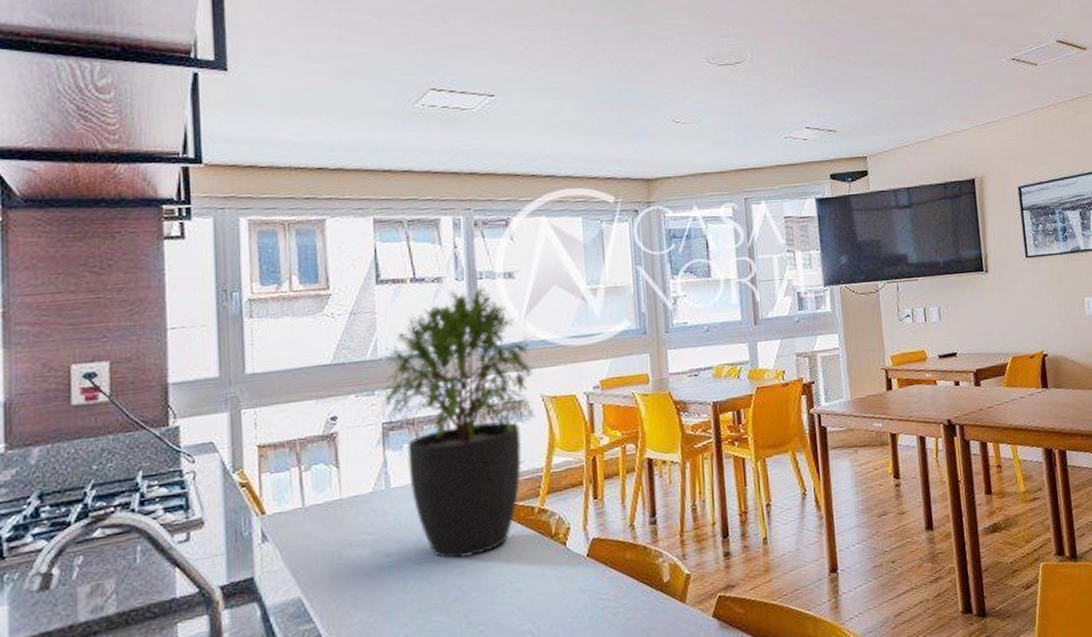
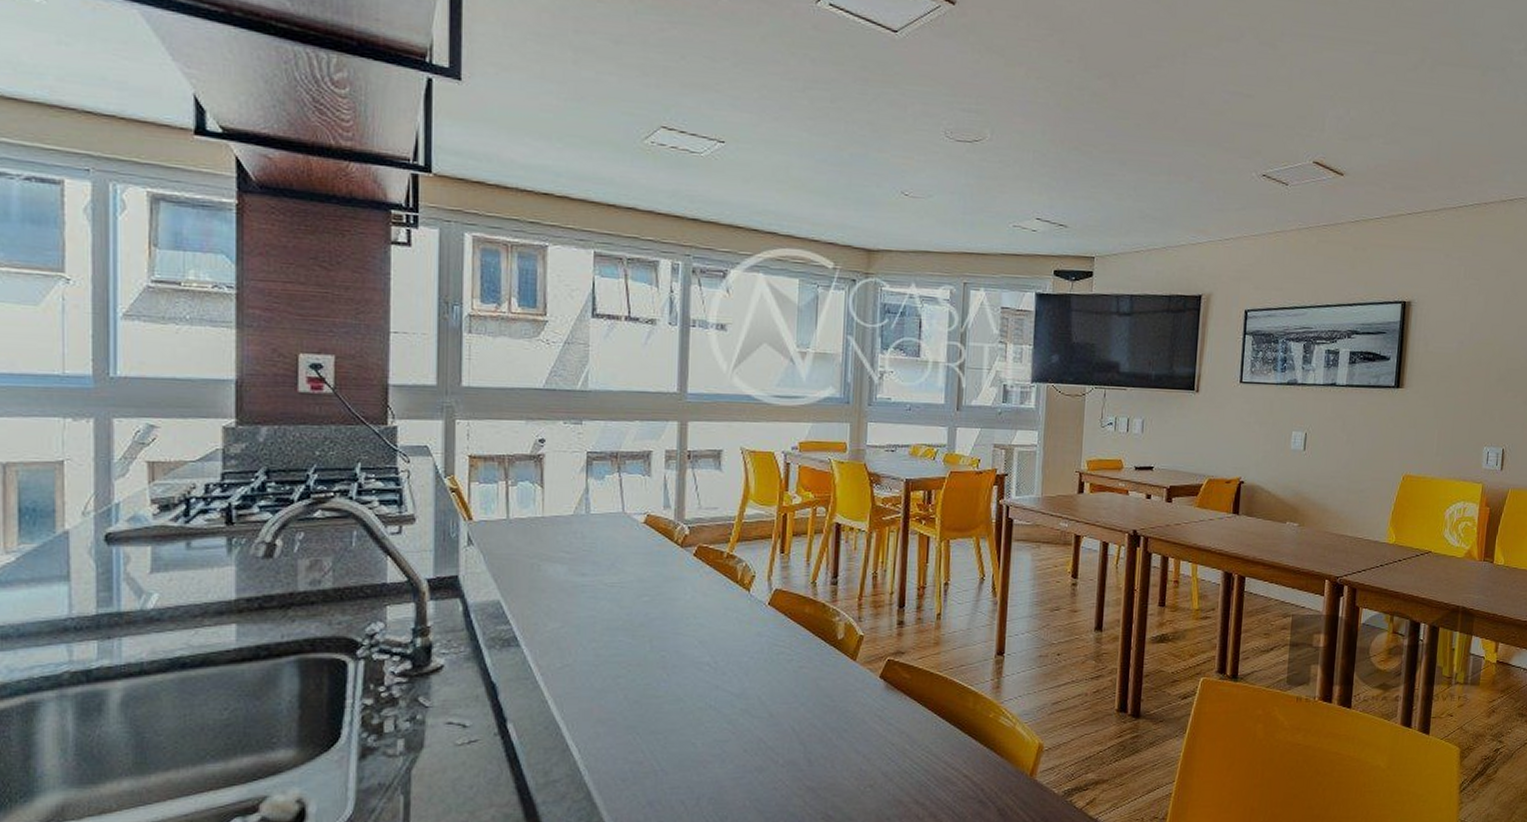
potted plant: present [376,285,535,559] -> none [582,333,739,588]

